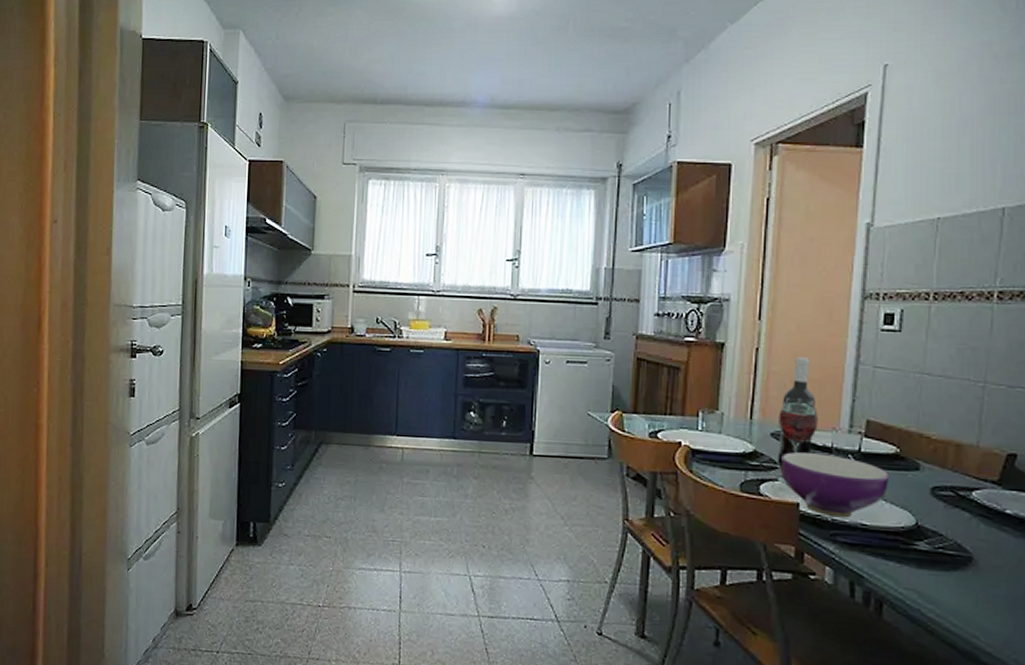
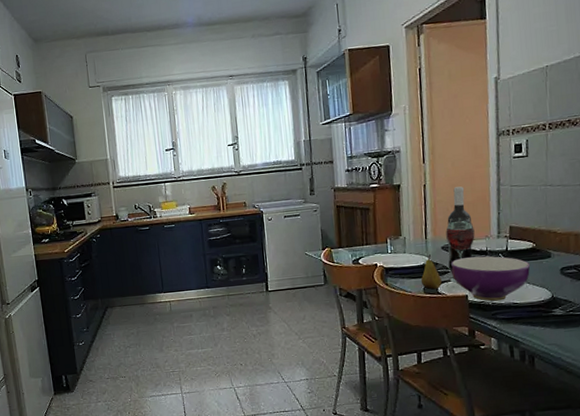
fruit: none [737,441,766,489] -> present [420,254,442,290]

